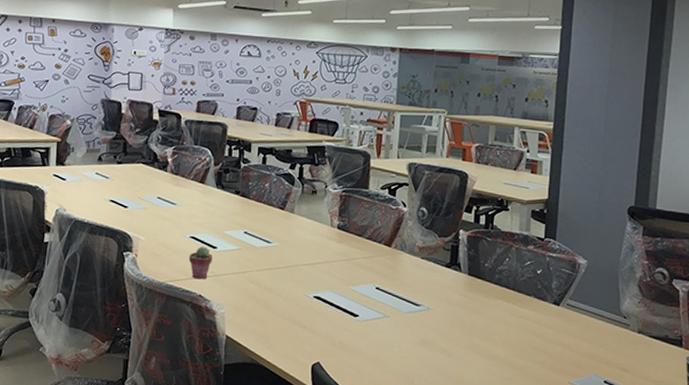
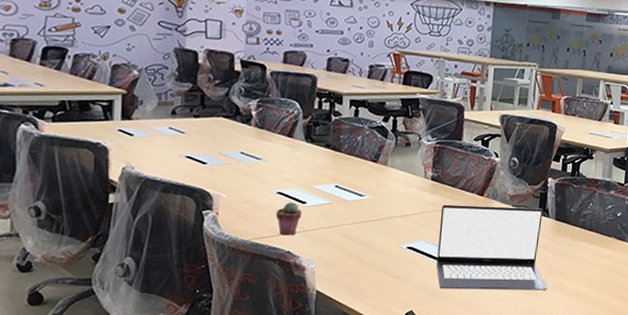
laptop: none [343,254,461,350] -> present [436,204,548,290]

